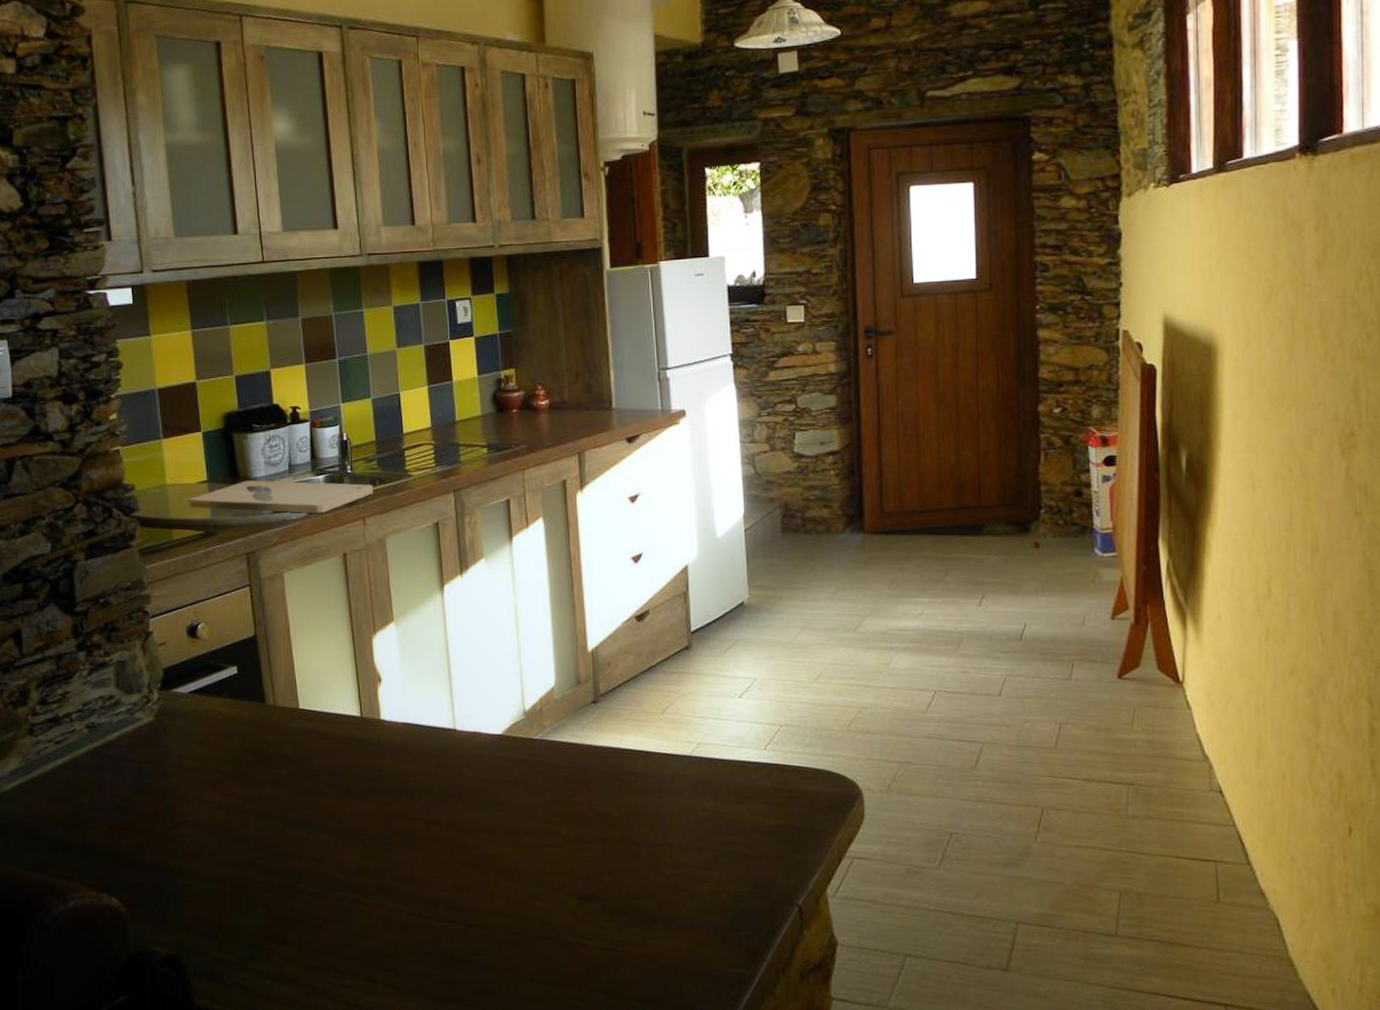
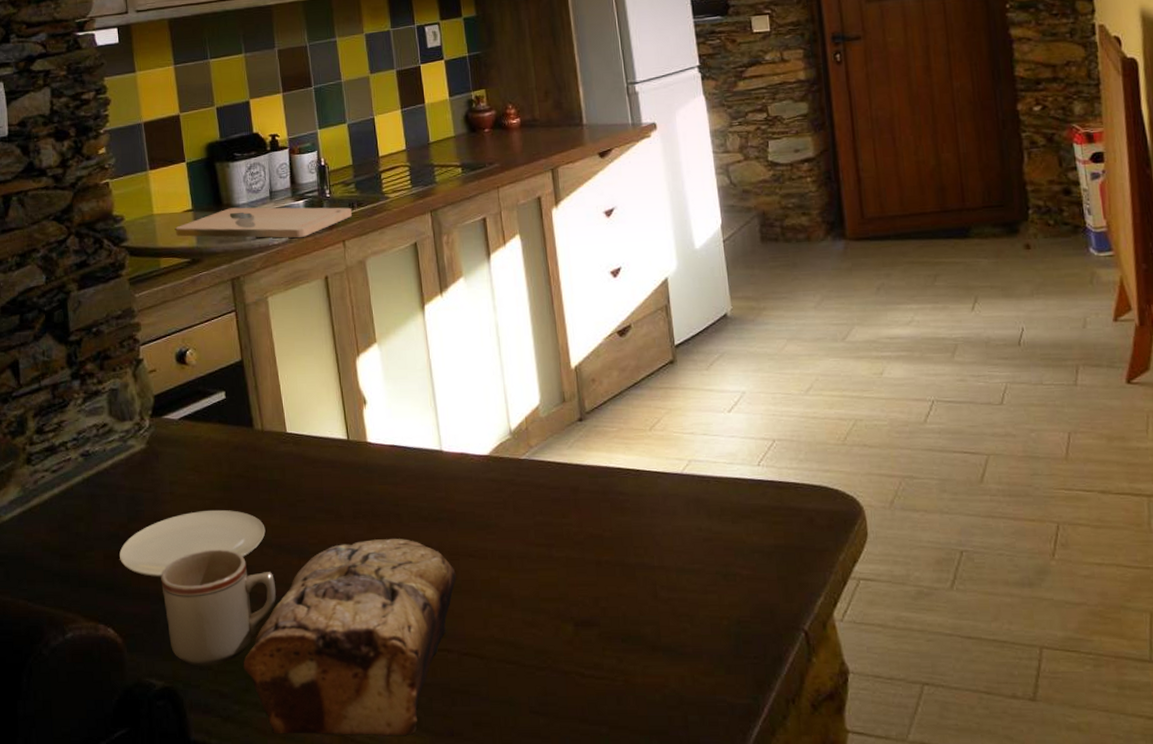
plate: none [125,783,275,849] -> present [119,509,266,578]
mug: none [167,822,284,936] -> present [161,549,277,667]
bread loaf: none [248,814,465,1001] -> present [243,539,456,735]

